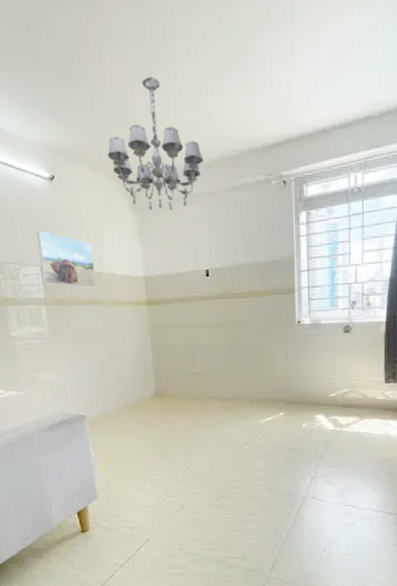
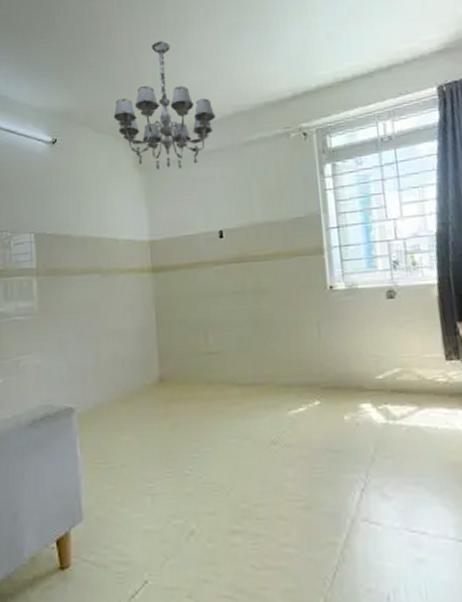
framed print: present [37,231,97,289] -> none [34,195,96,257]

